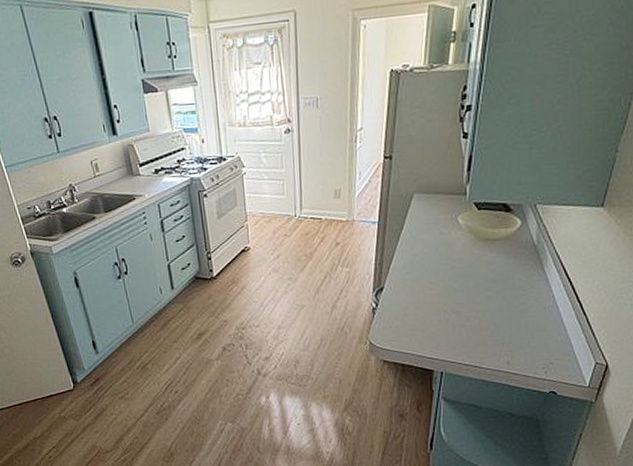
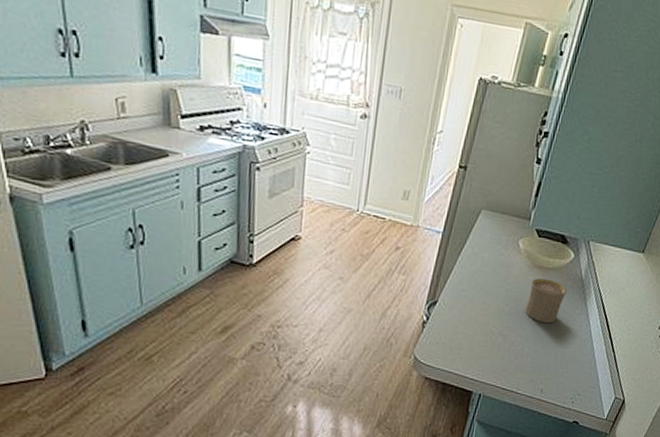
cup: none [475,250,519,294] -> present [524,278,567,323]

